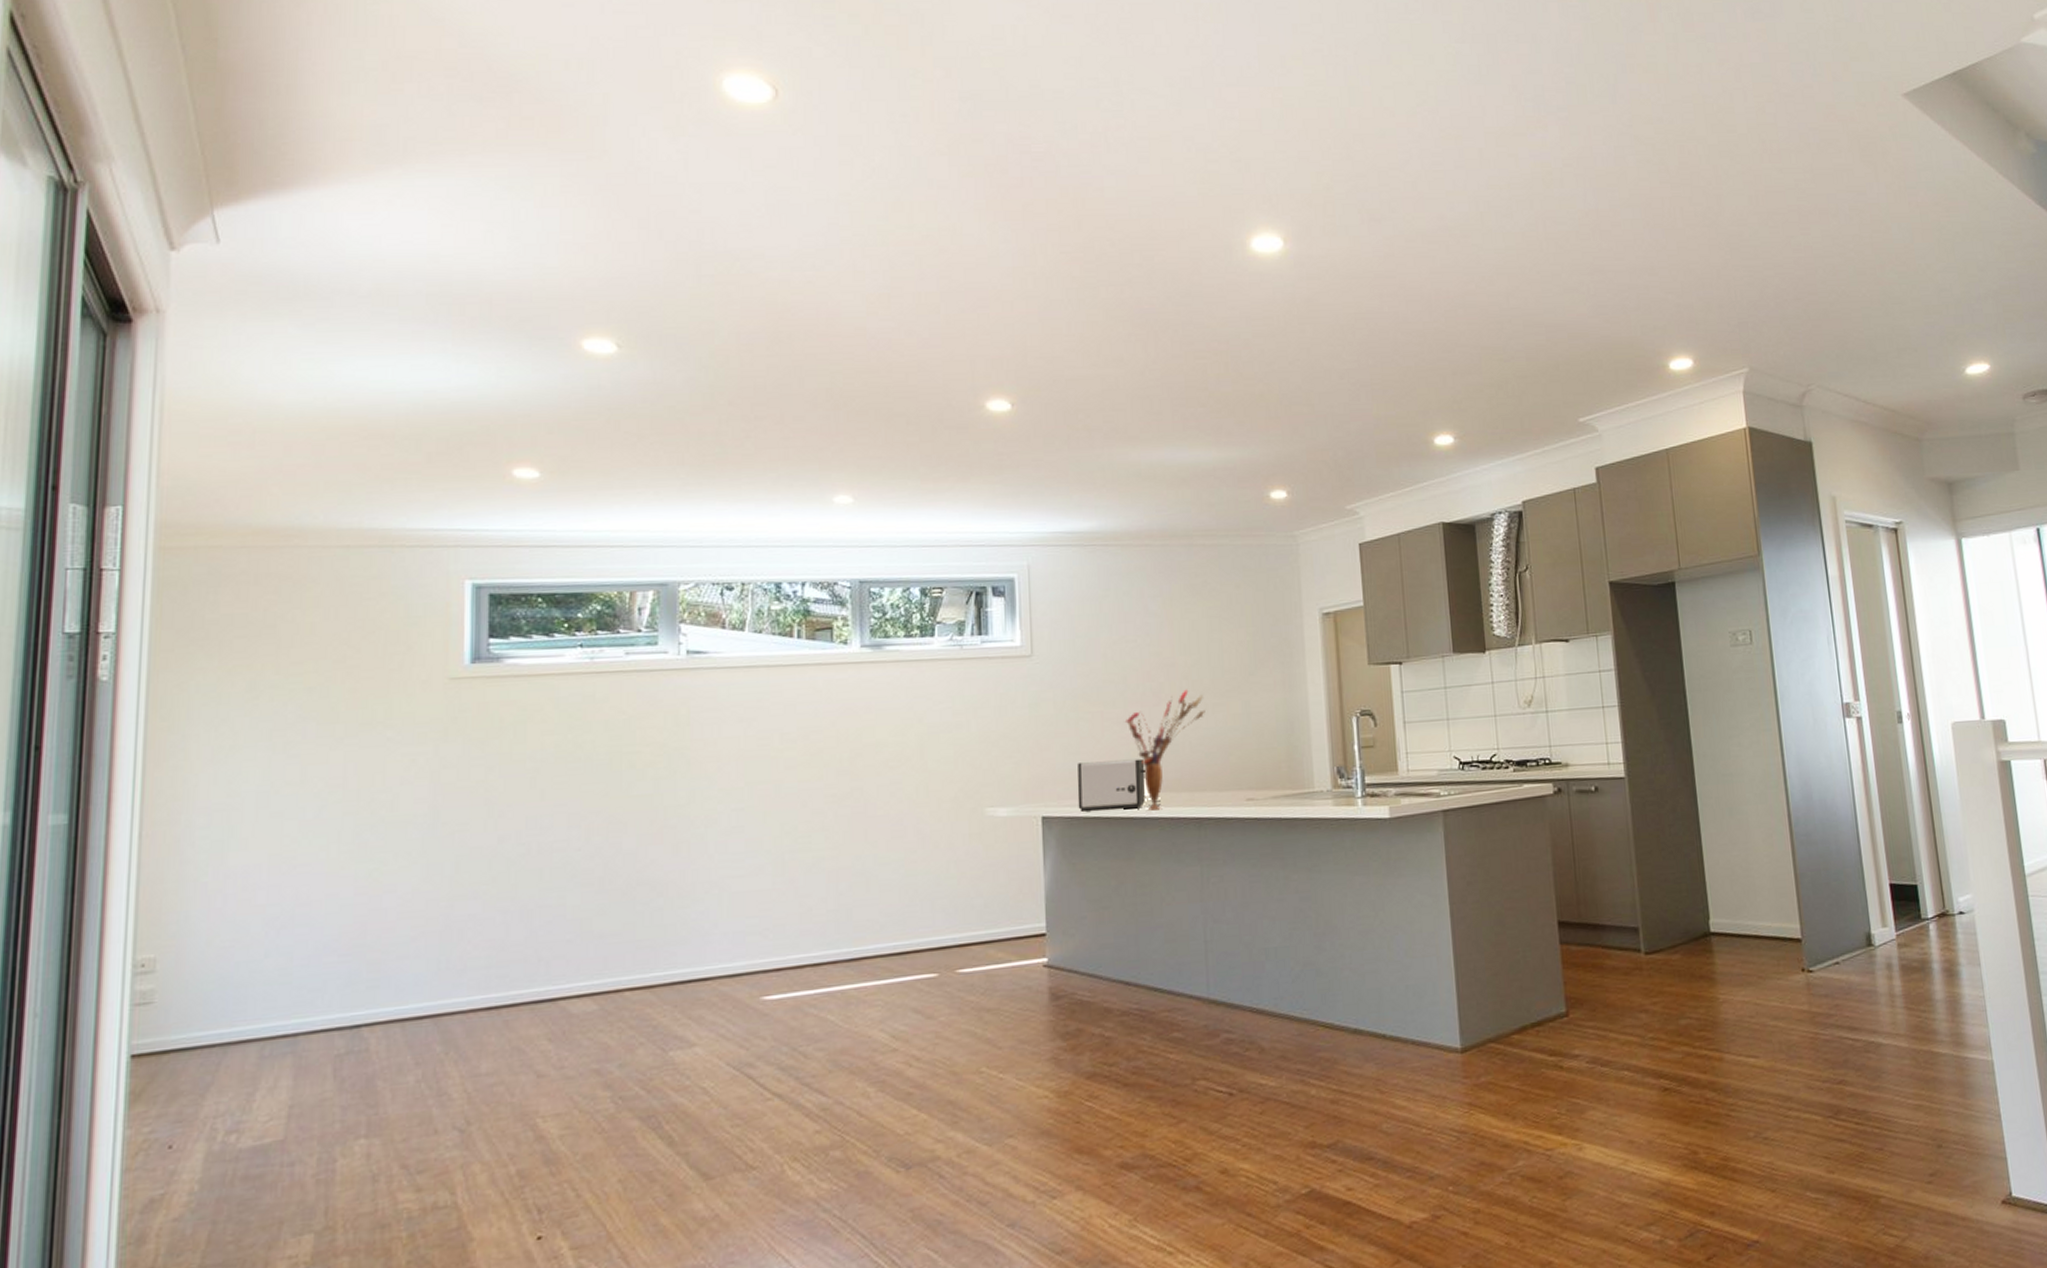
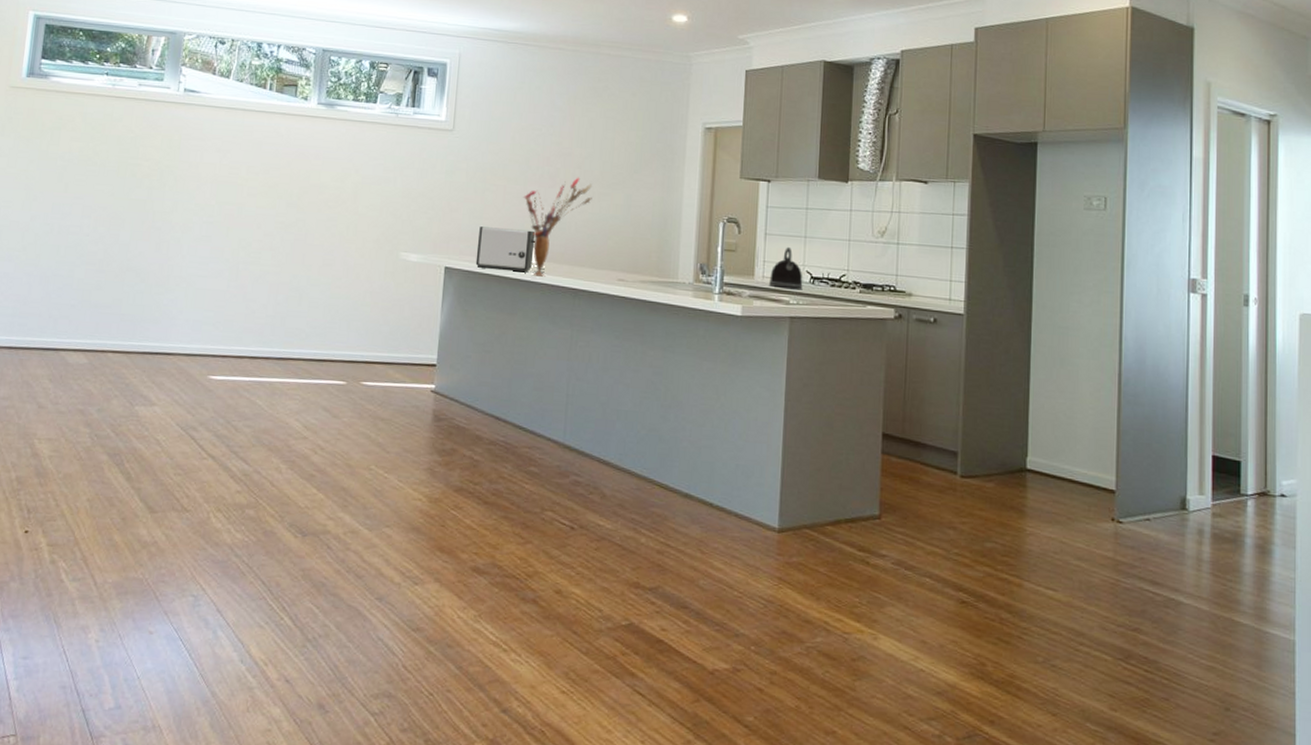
kettle: none [1415,732,1452,780] -> present [769,246,803,290]

